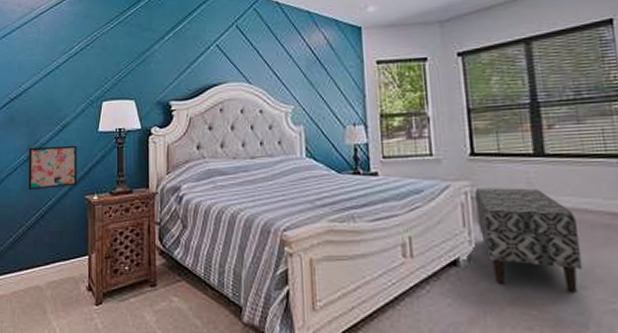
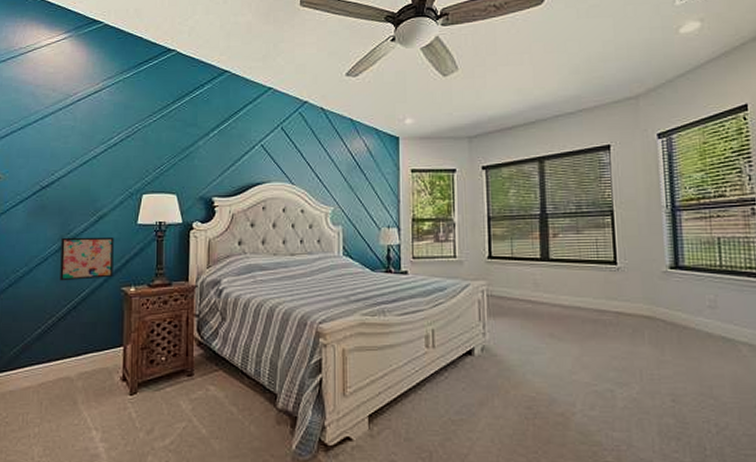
bench: present [475,188,583,292] -> none [490,287,574,377]

